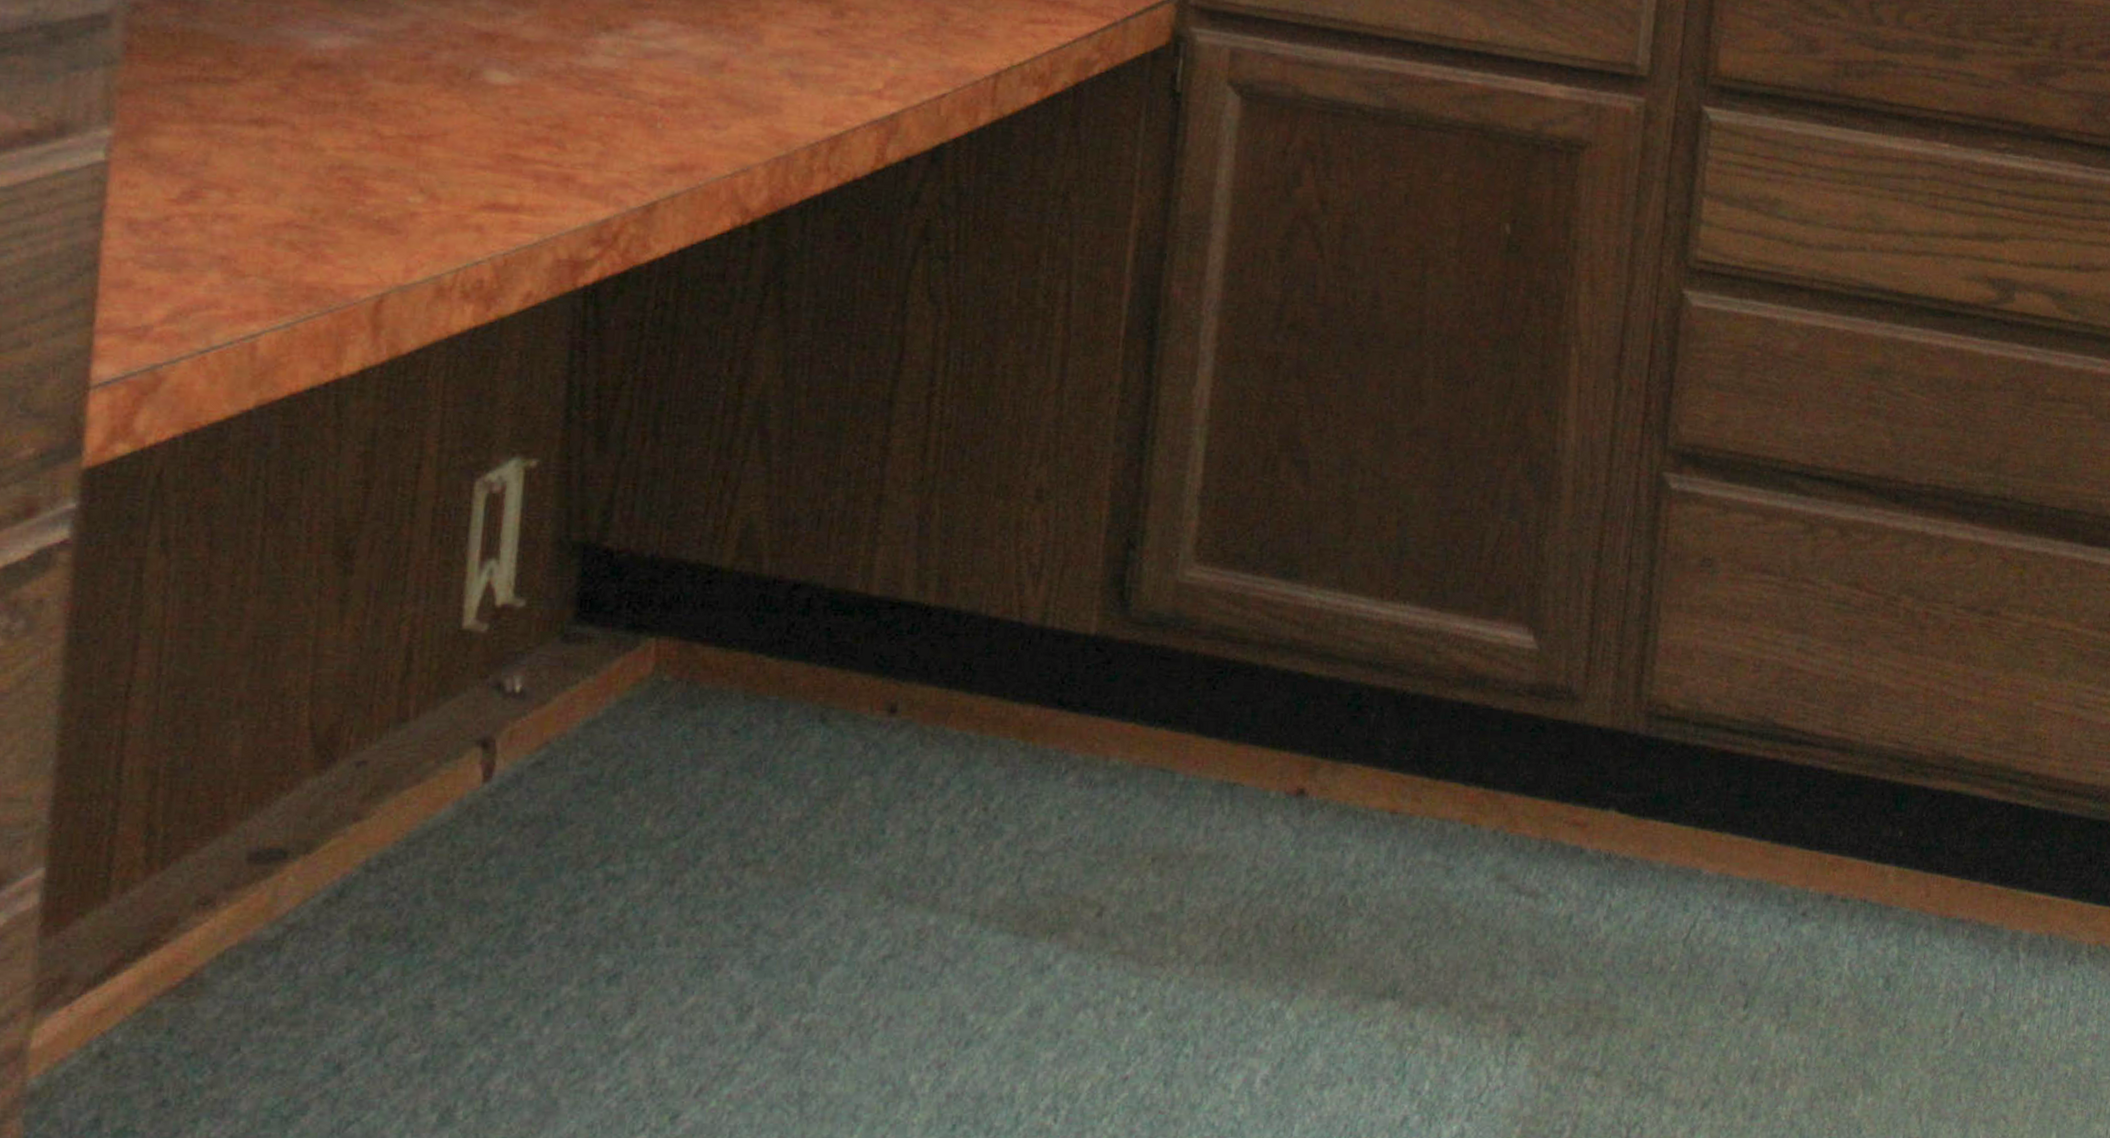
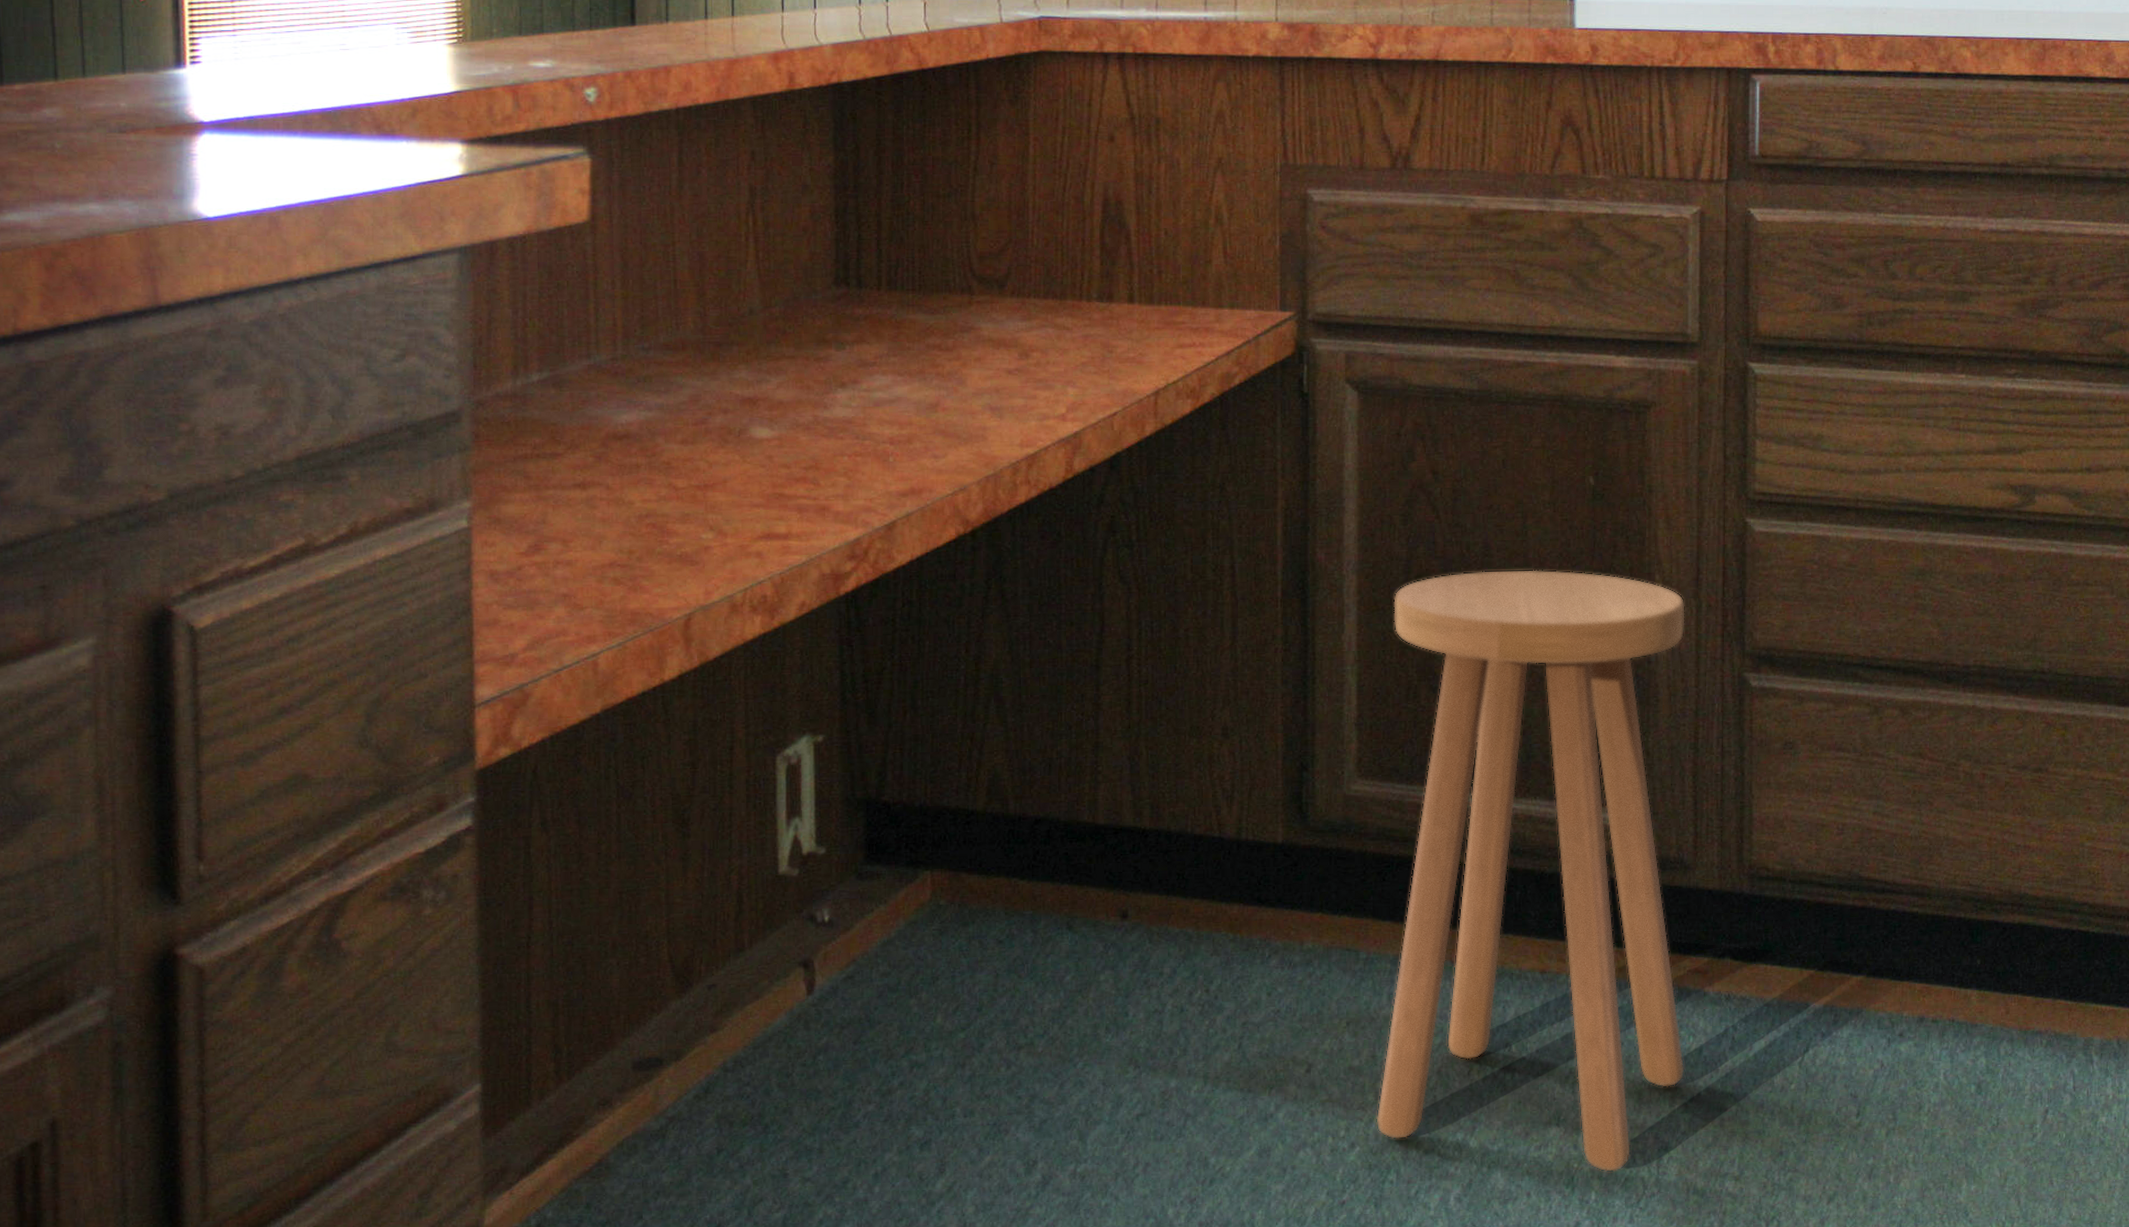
stool: none [1175,324,1603,1058] -> present [1376,569,1685,1172]

